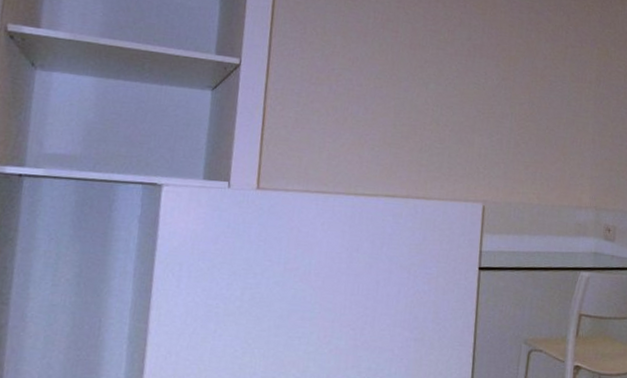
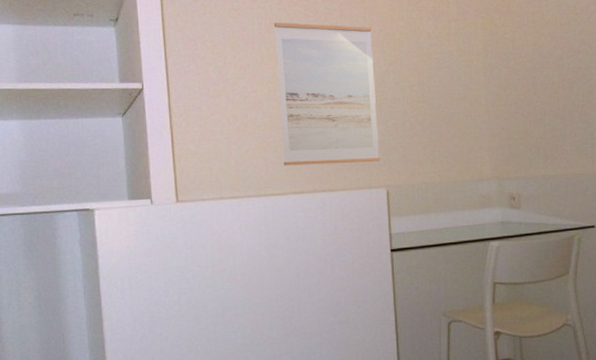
wall art: none [379,19,489,175] -> present [274,22,380,166]

